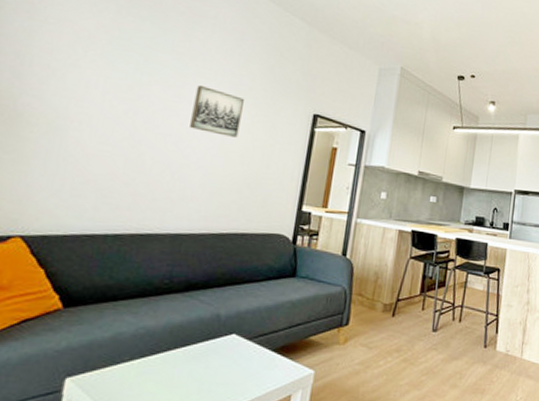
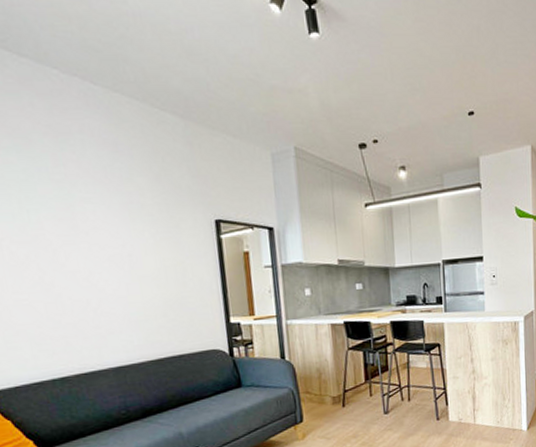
wall art: present [190,85,244,138] -> none [87,212,146,262]

